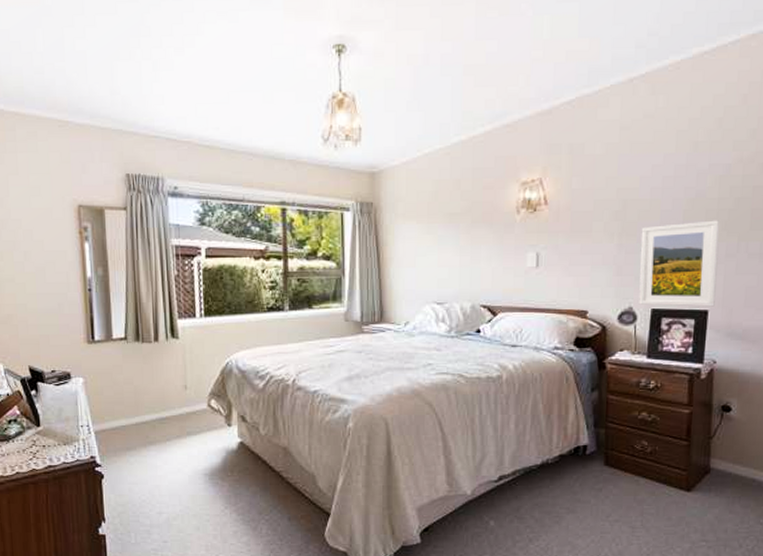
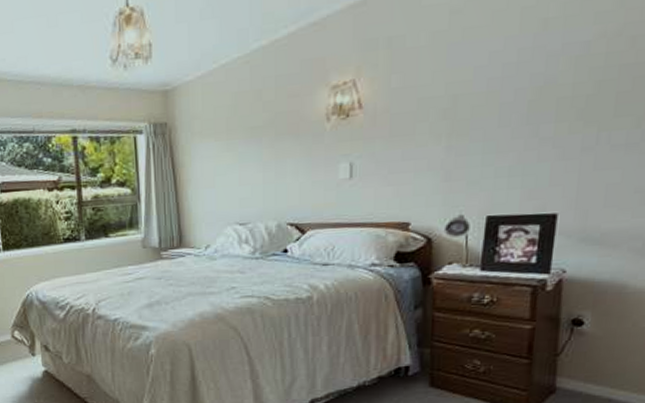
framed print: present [639,220,720,307] -> none [471,109,575,213]

